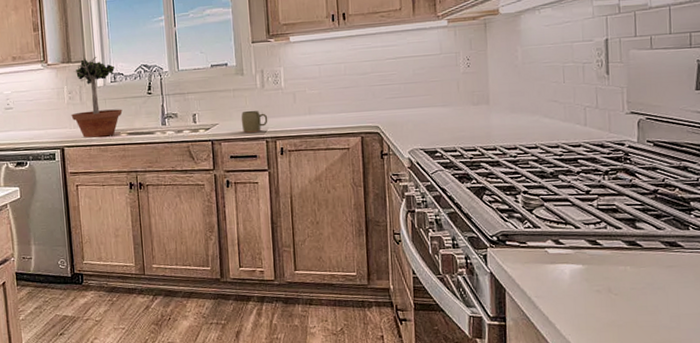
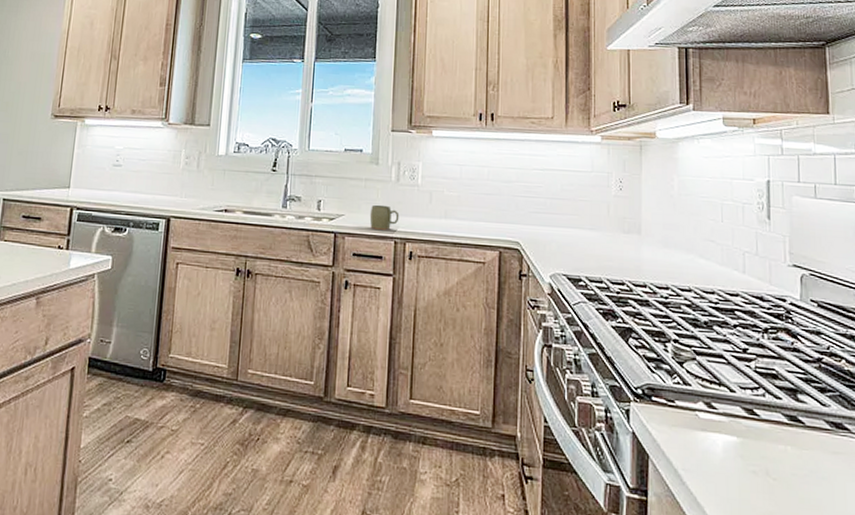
potted tree: present [71,53,123,138] -> none [184,117,242,212]

